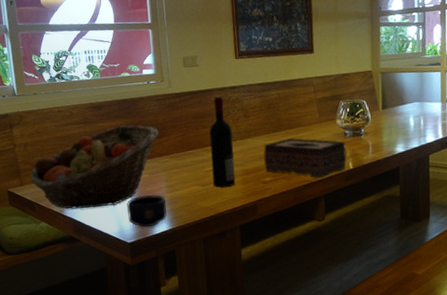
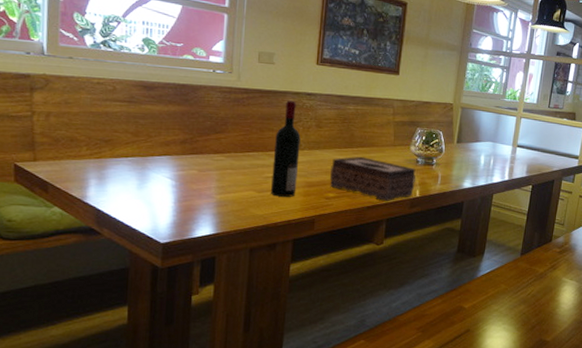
fruit basket: present [29,125,159,209] -> none [47,112,217,199]
mug: present [126,195,167,228] -> none [165,193,213,229]

